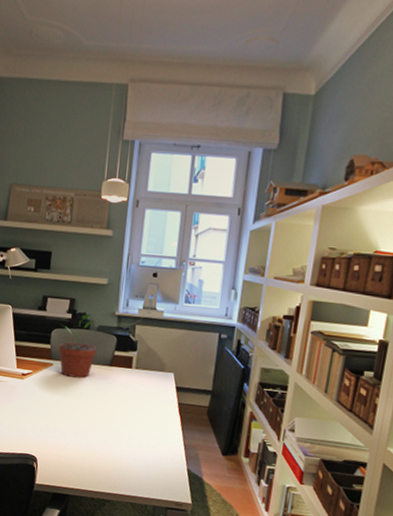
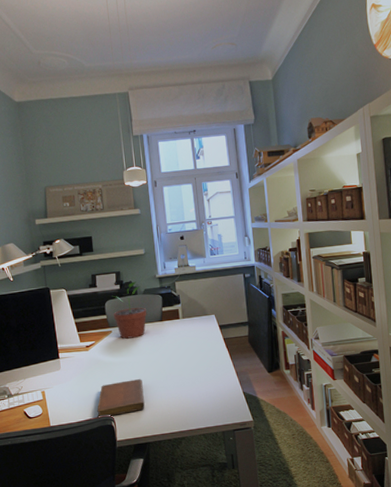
notebook: none [20,420,76,459] -> present [97,379,145,419]

